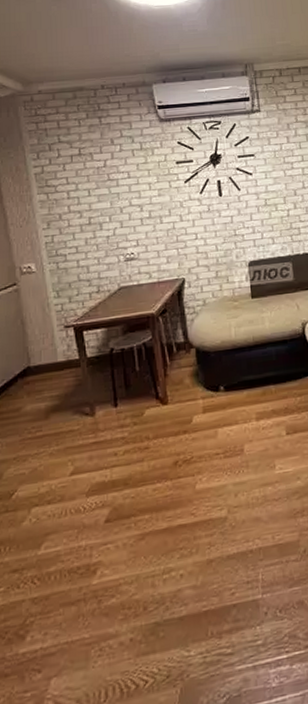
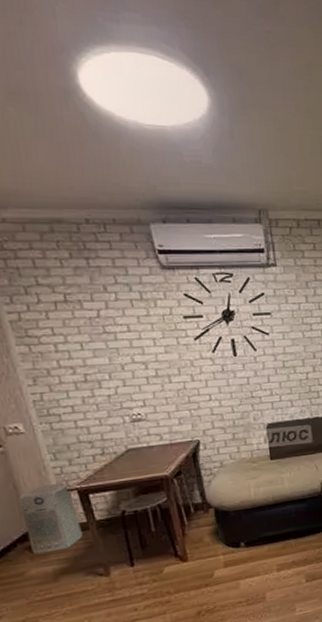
air purifier: none [24,320,74,390] -> present [18,483,83,555]

